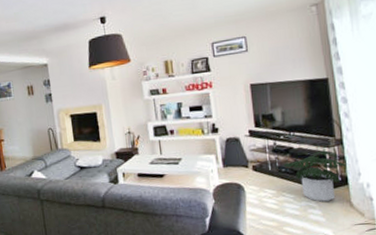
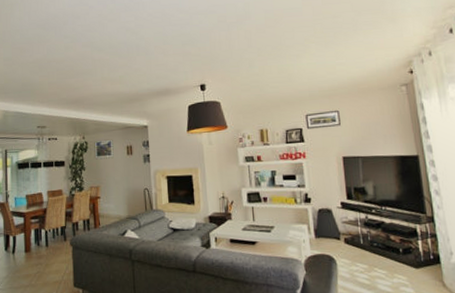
potted plant: present [283,150,347,202] -> none [375,227,438,280]

